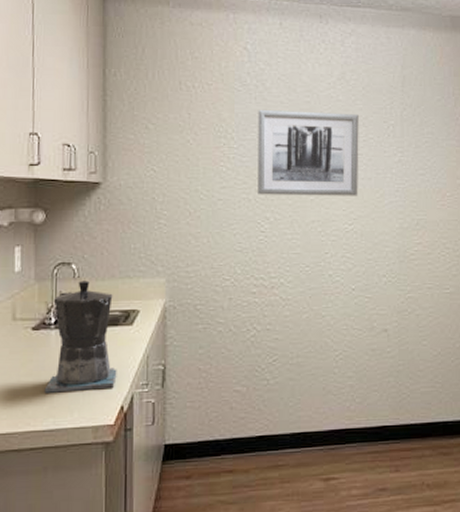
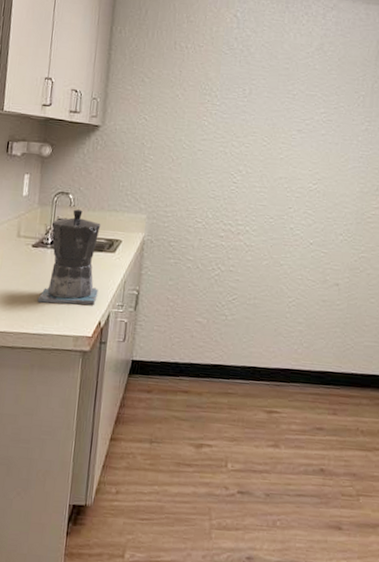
wall art: present [257,109,359,196] -> none [233,72,332,159]

